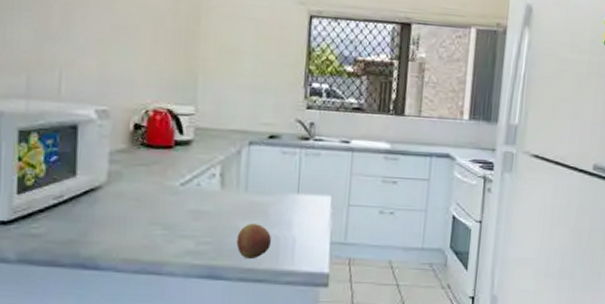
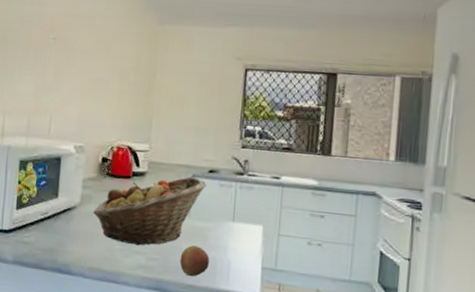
fruit basket: none [125,144,266,229] -> present [93,177,207,246]

